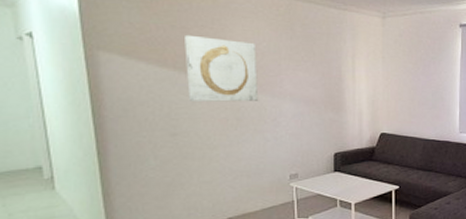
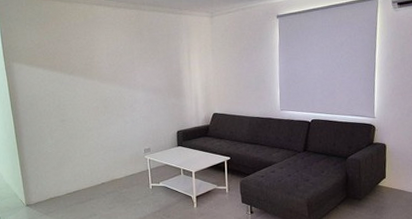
wall art: present [184,34,259,102] -> none [67,45,119,95]

